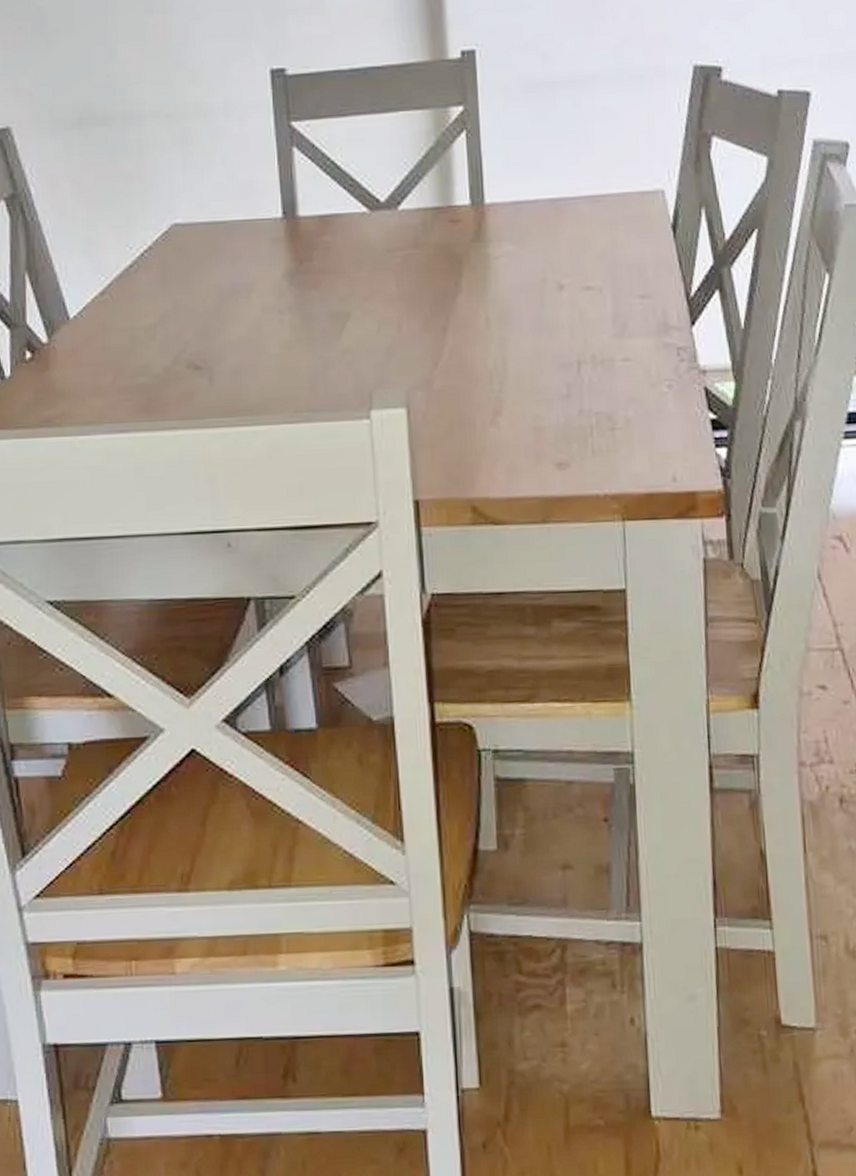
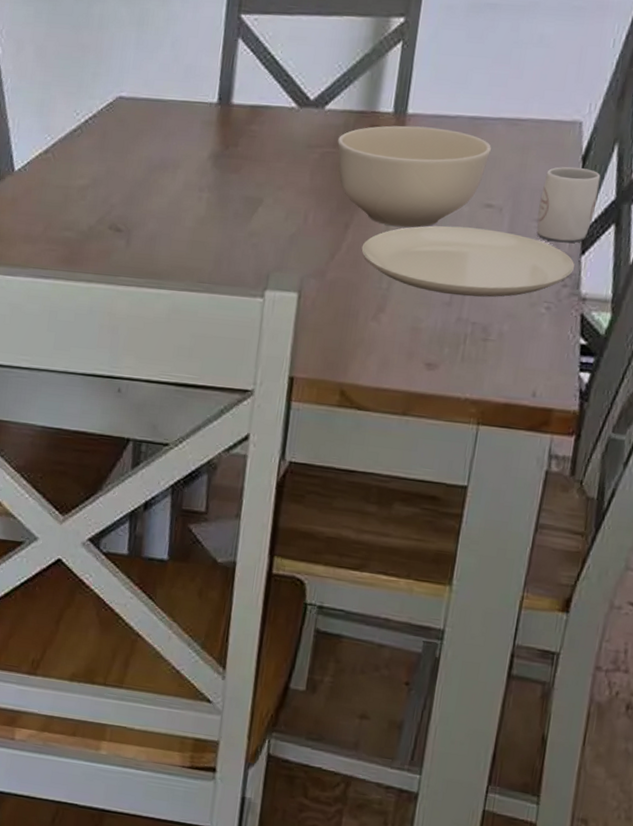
bowl: none [418,214,578,323] -> present [338,125,491,228]
plate: none [464,312,688,387] -> present [361,226,575,297]
mug: none [638,236,696,317] -> present [536,166,601,243]

